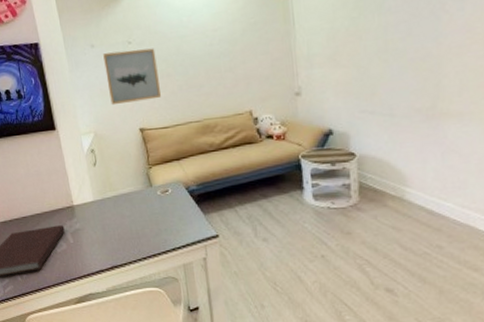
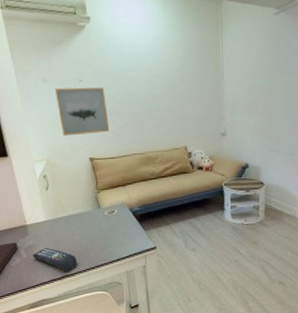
remote control: none [79,233,128,262] -> present [32,248,78,272]

